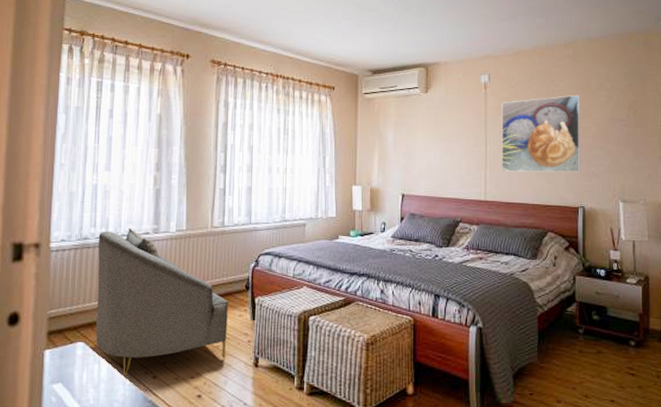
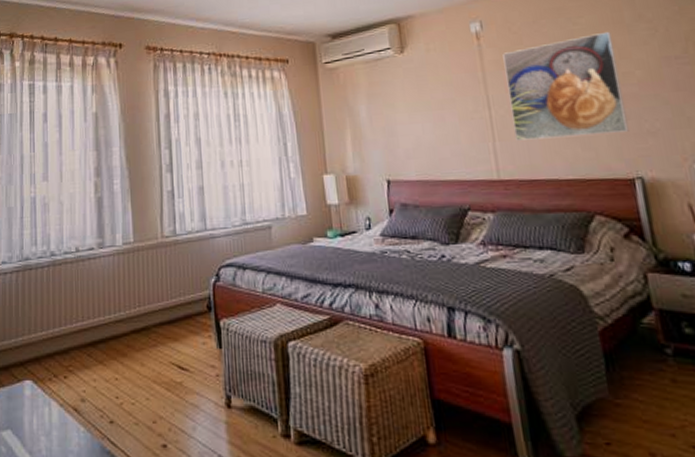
armchair: present [95,228,228,376] -> none [40,244,191,421]

